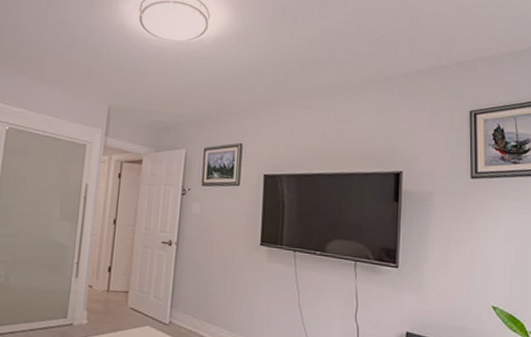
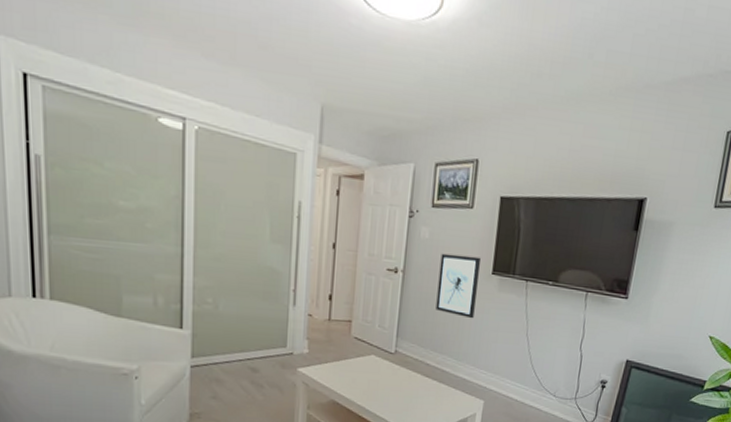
wall art: none [208,226,249,289] -> present [435,253,481,319]

